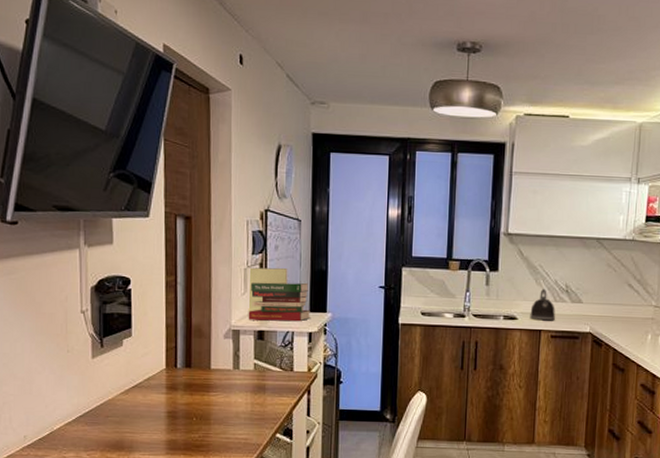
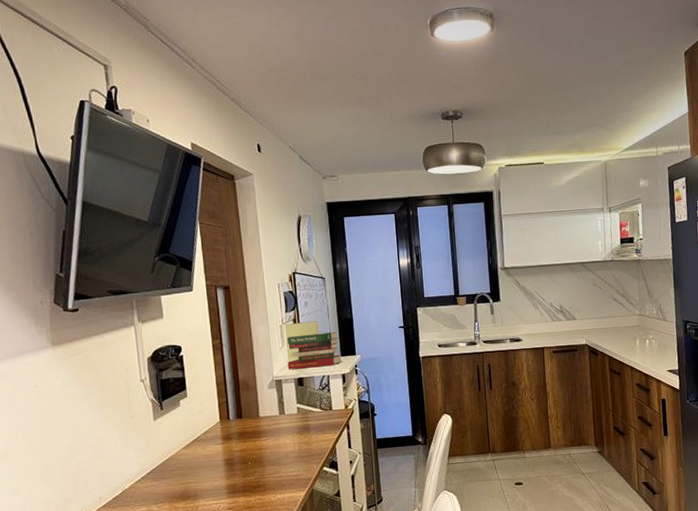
kettle: present [530,288,556,321] -> none [532,311,555,340]

